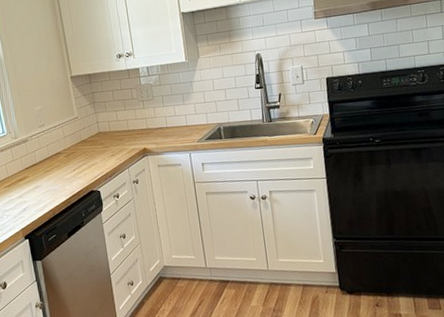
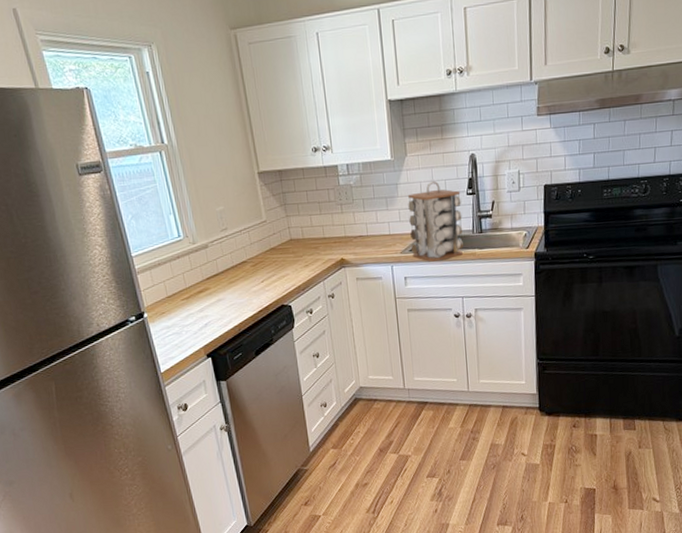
spice rack: none [201,77,256,149] -> present [407,180,464,262]

